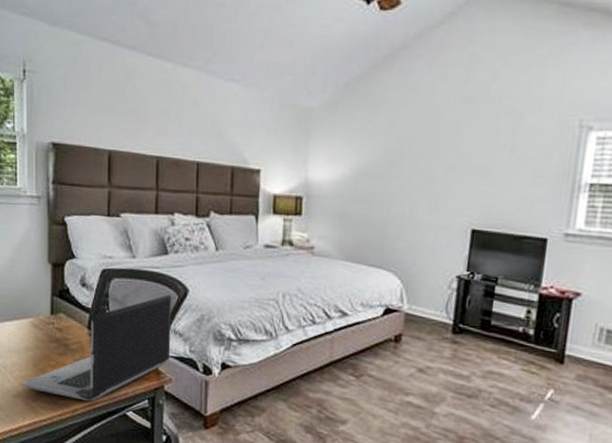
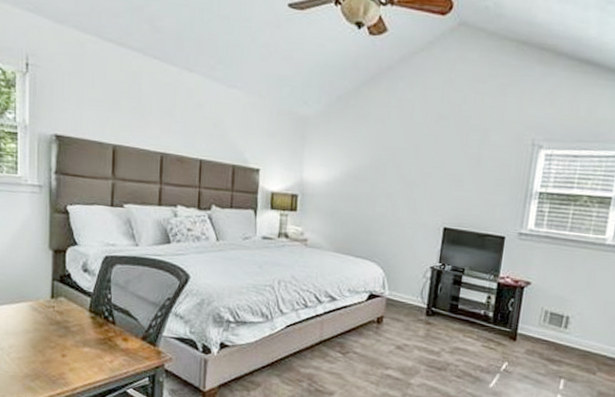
laptop computer: present [22,294,172,402] -> none [20,280,174,381]

